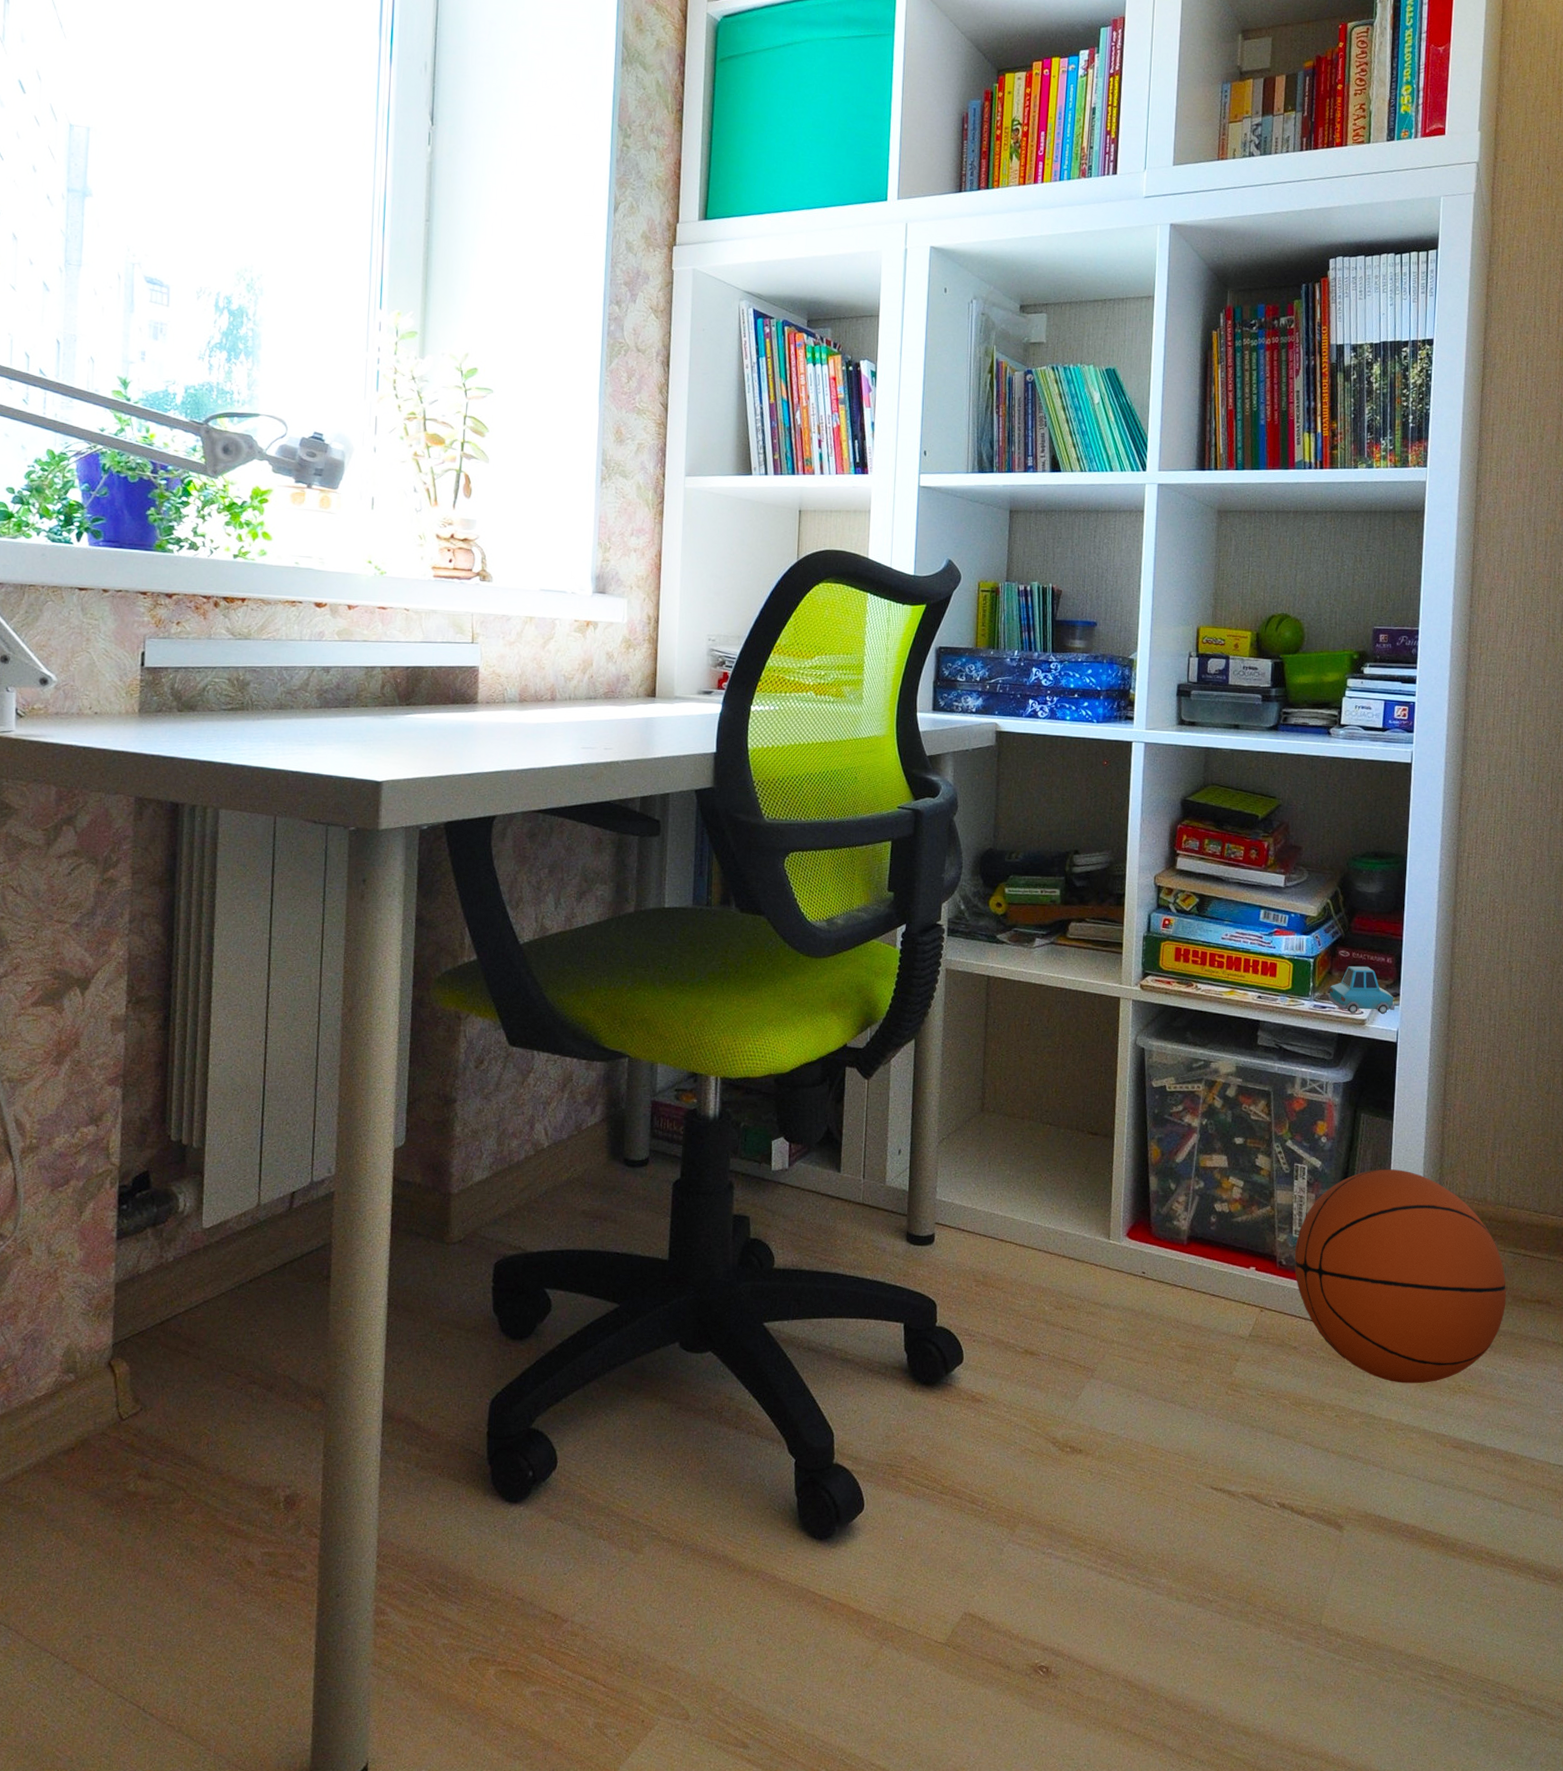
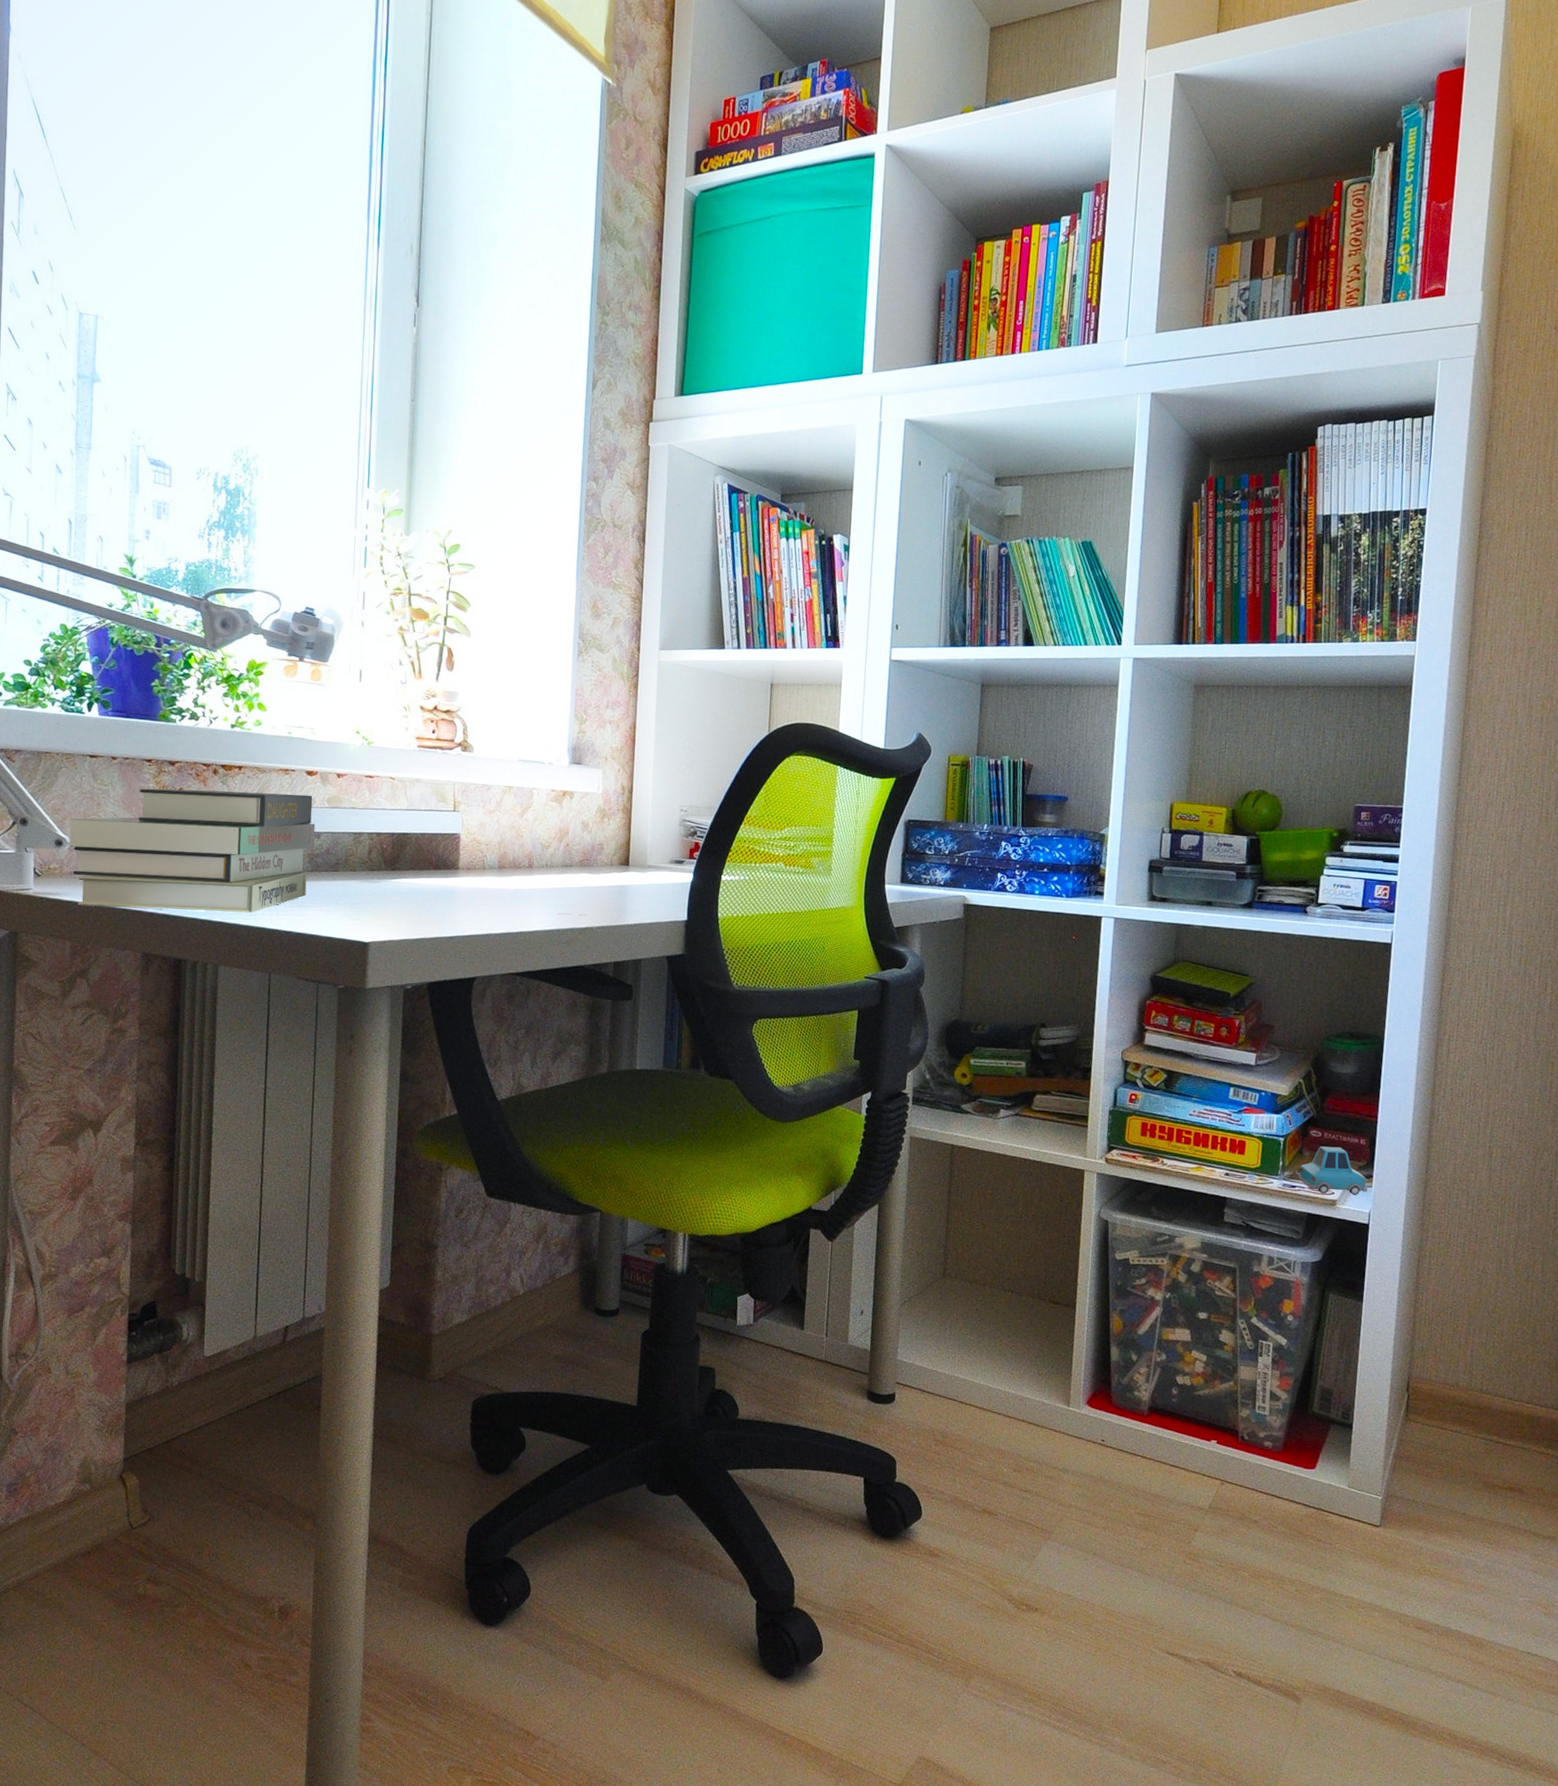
books: none [55,622,325,753] -> present [69,788,316,913]
basketball: present [1294,1169,1507,1384] -> none [1257,1349,1477,1564]

